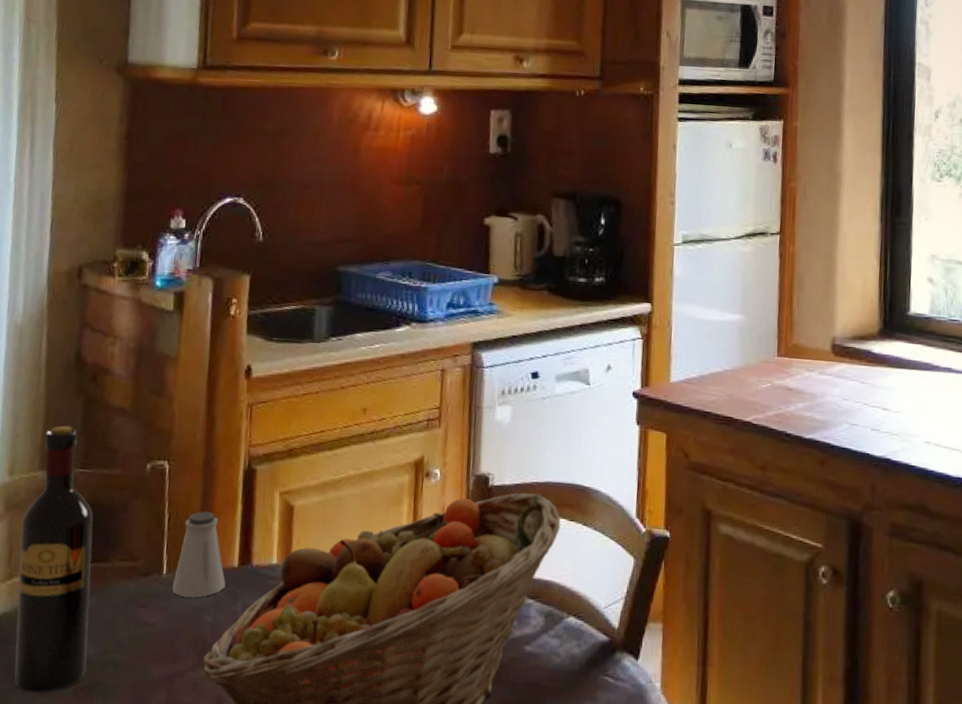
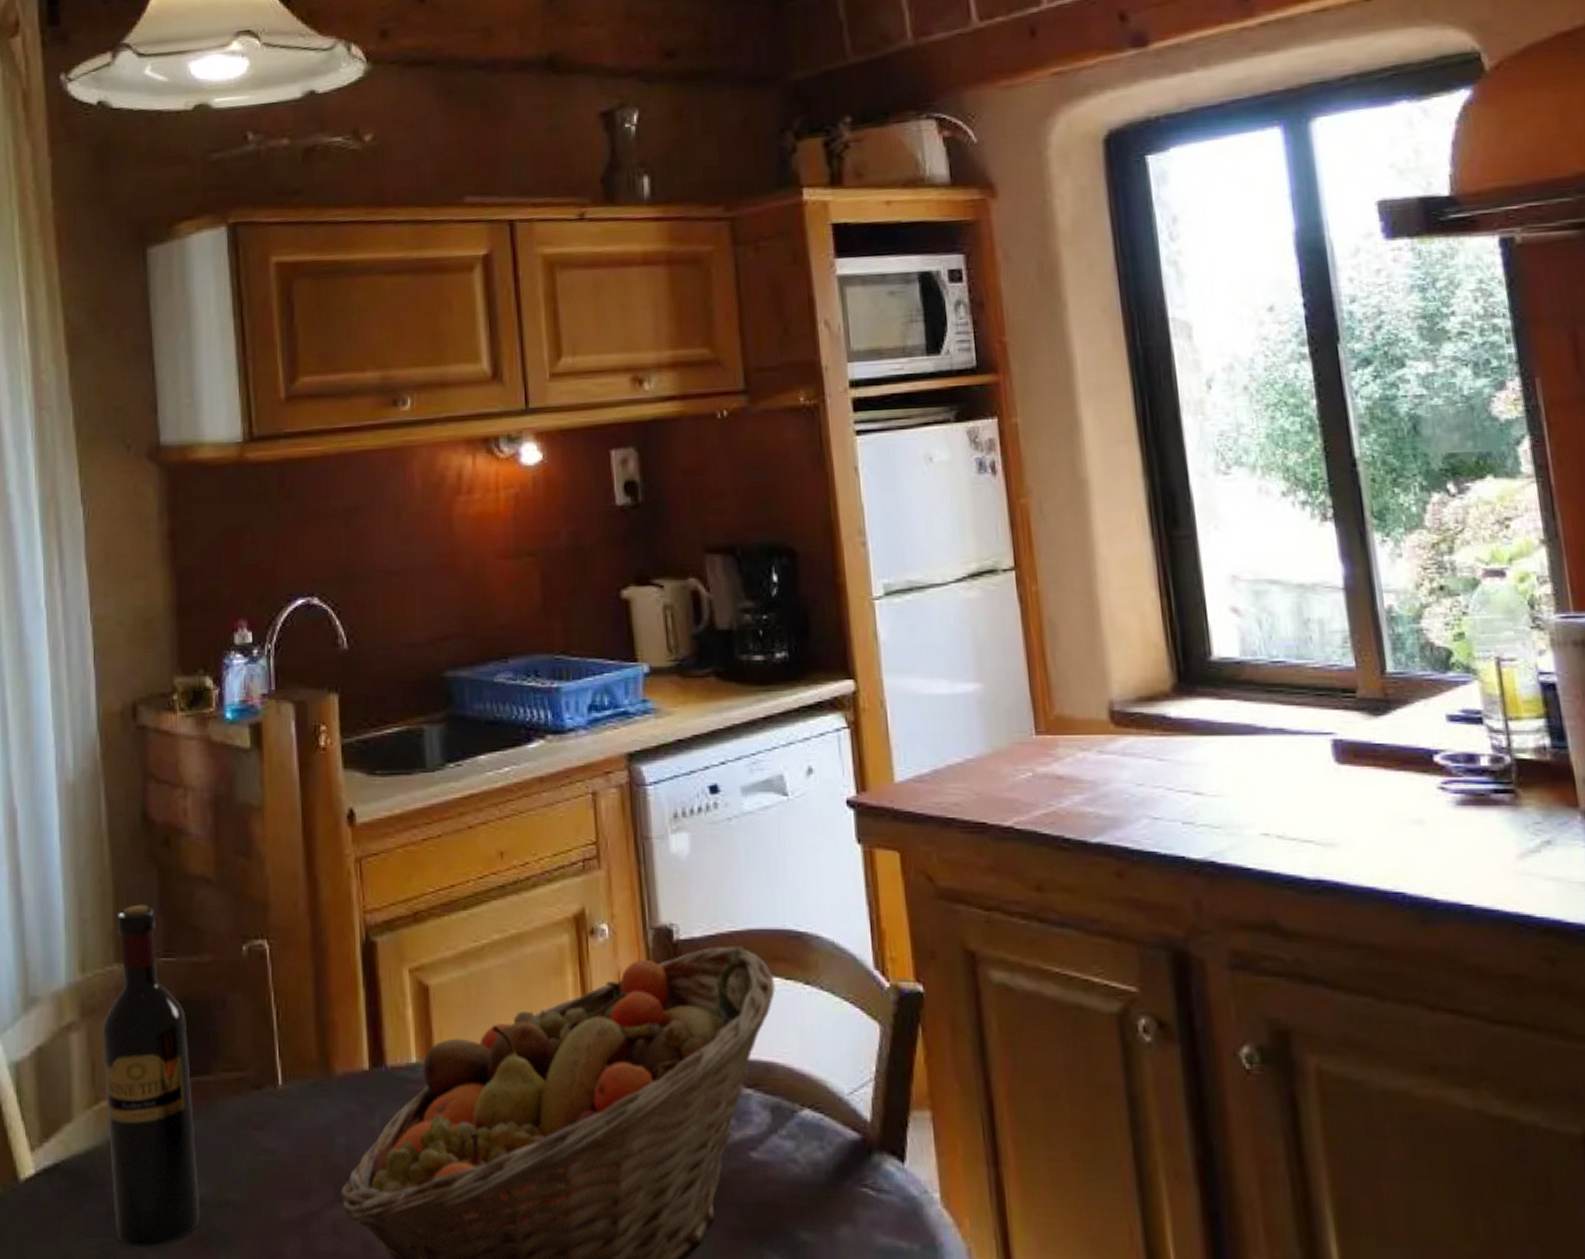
saltshaker: present [172,511,226,598] -> none [291,1001,357,1113]

